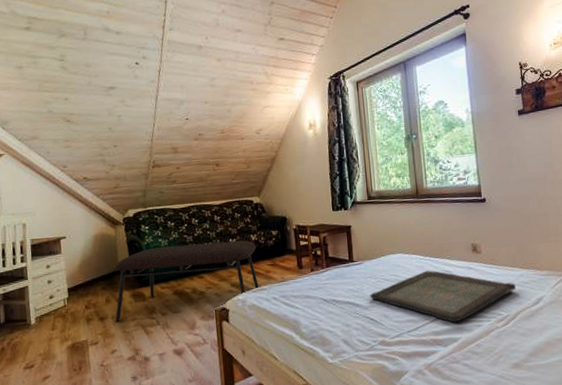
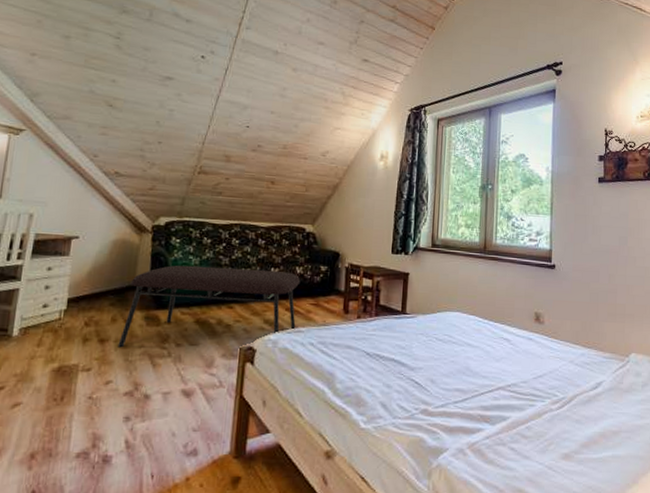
serving tray: present [370,270,516,323] -> none [418,335,576,398]

